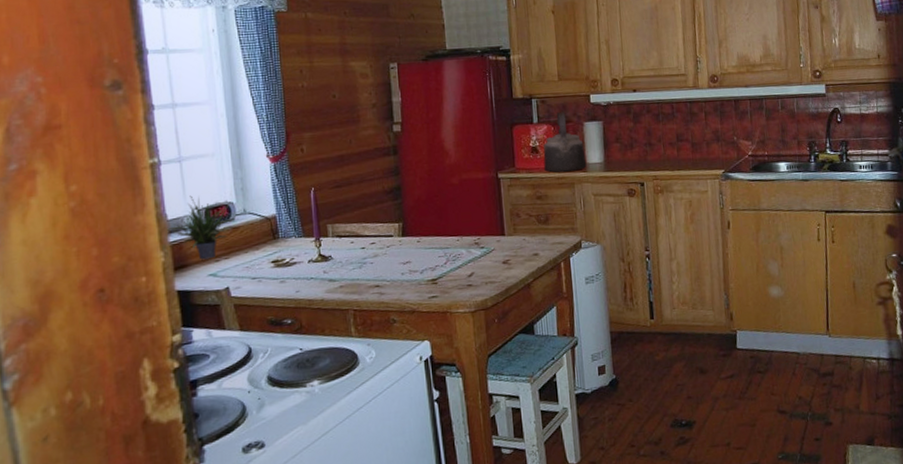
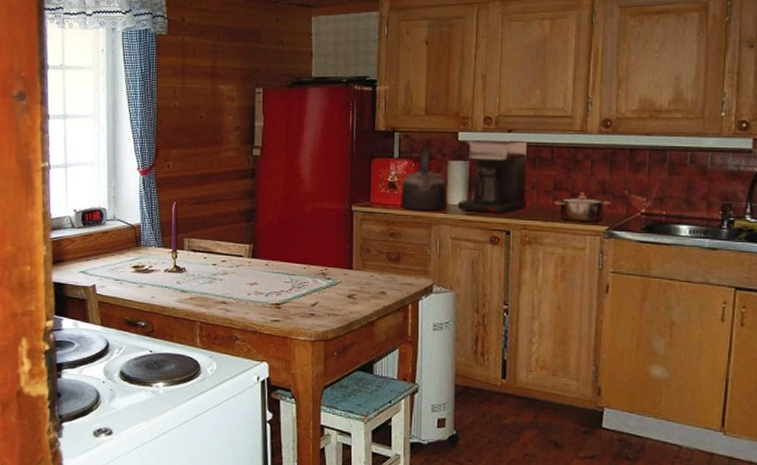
potted plant: present [170,195,239,260] -> none [53,199,108,258]
coffee maker: none [595,98,656,168] -> present [457,140,526,213]
cooking pot: none [677,140,725,169] -> present [553,191,612,223]

